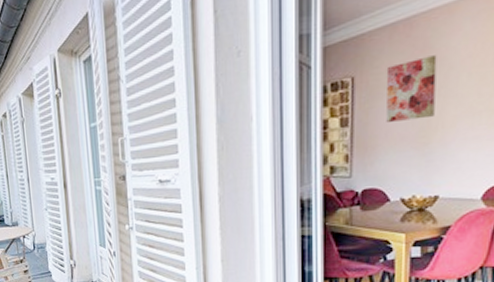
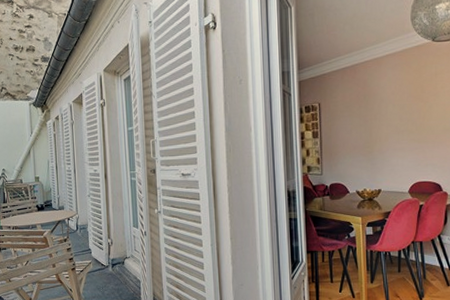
wall art: present [386,55,437,124] -> none [341,92,374,137]

